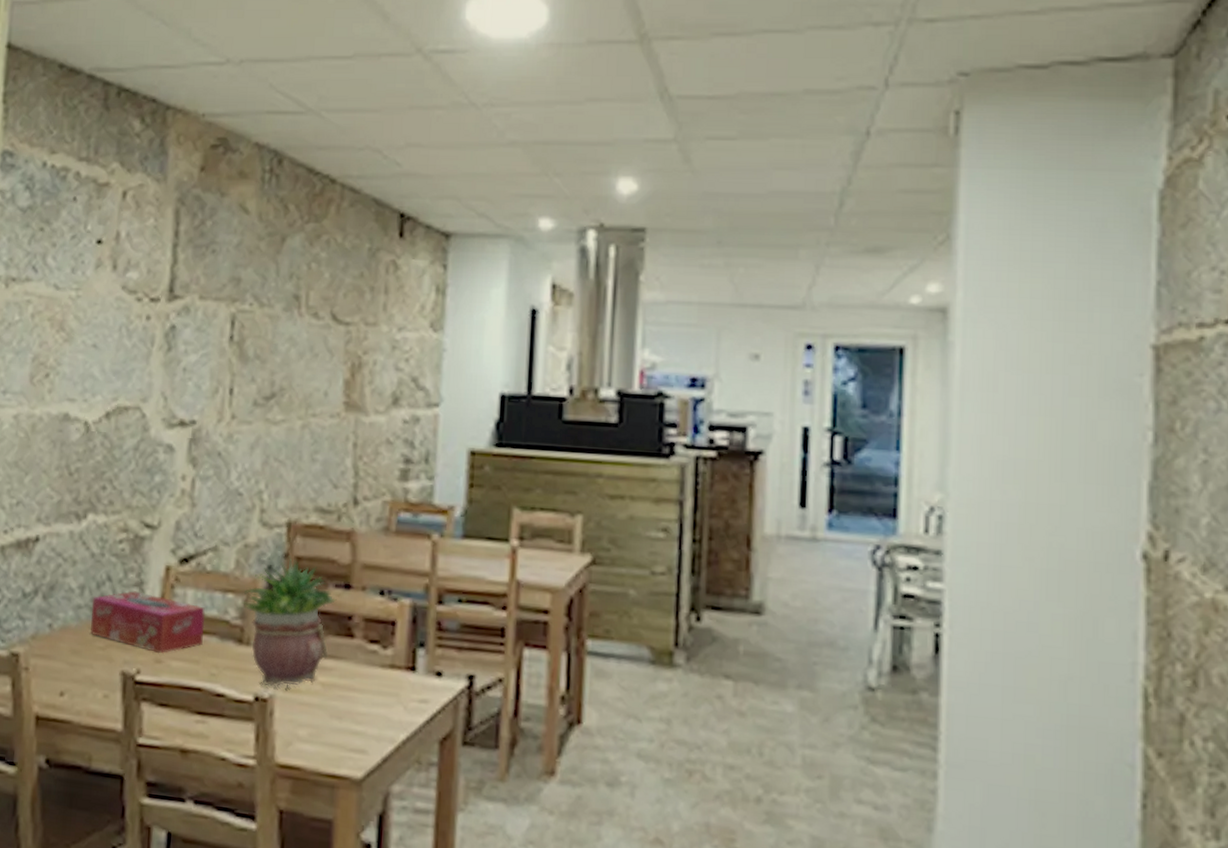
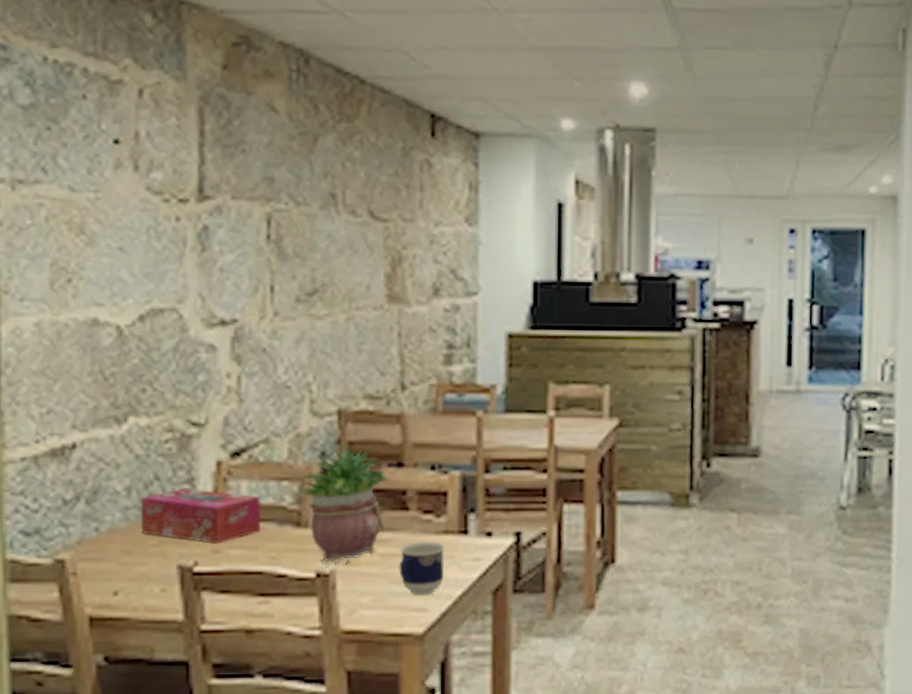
cup: none [340,673,390,735] -> present [399,541,445,595]

